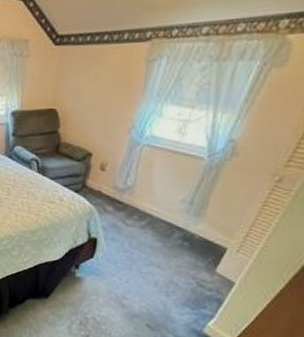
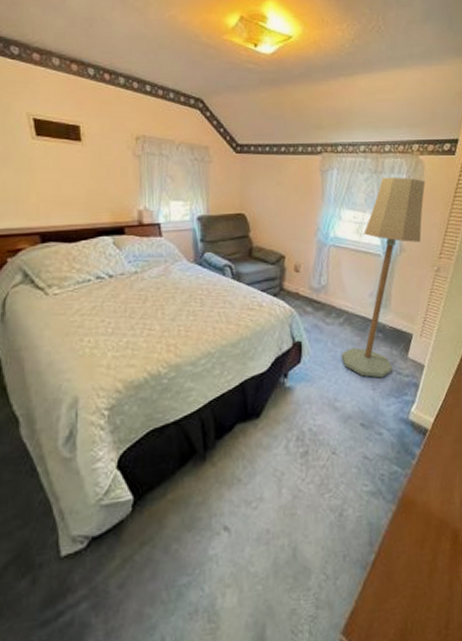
floor lamp: none [138,64,288,287] -> present [342,177,425,378]

